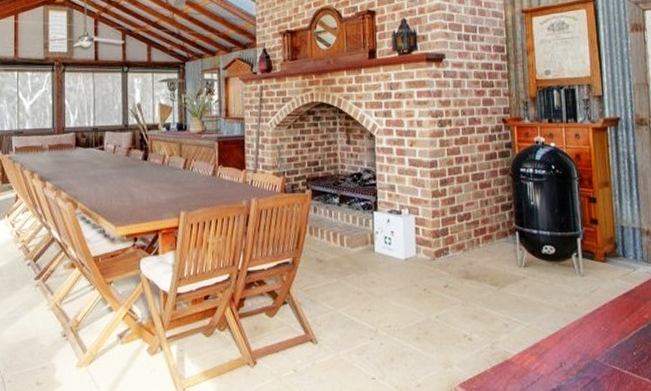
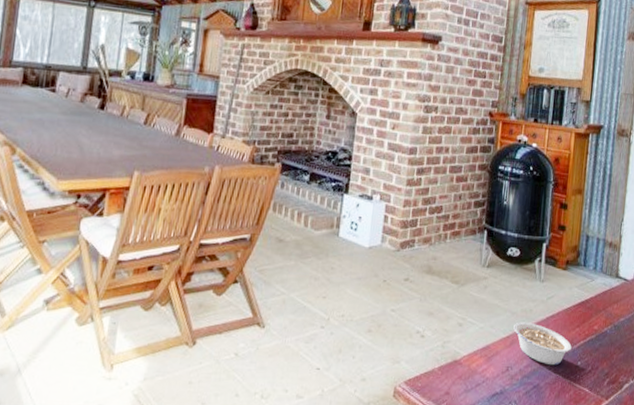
legume: none [560,317,624,358] -> present [513,322,572,366]

